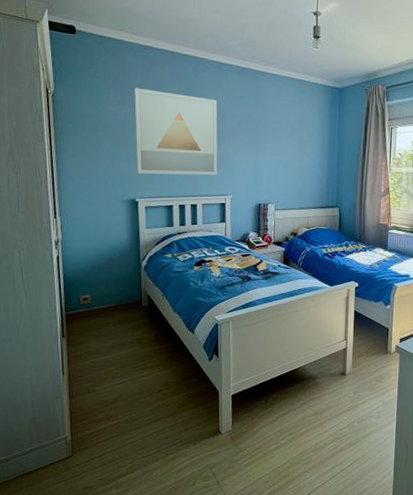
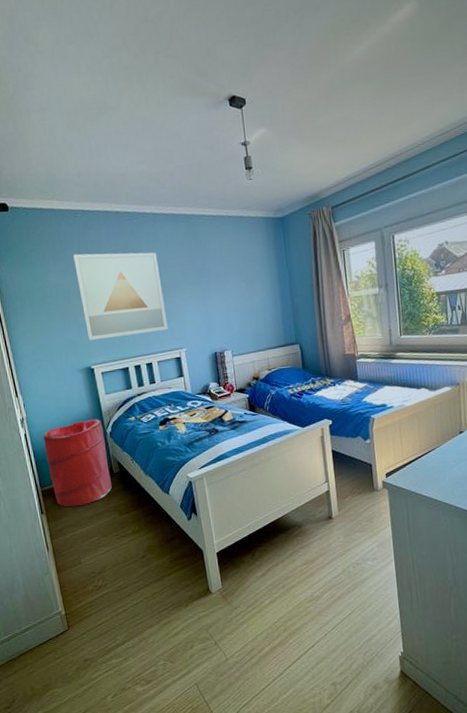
laundry hamper: none [76,250,139,335] -> present [43,418,112,508]

